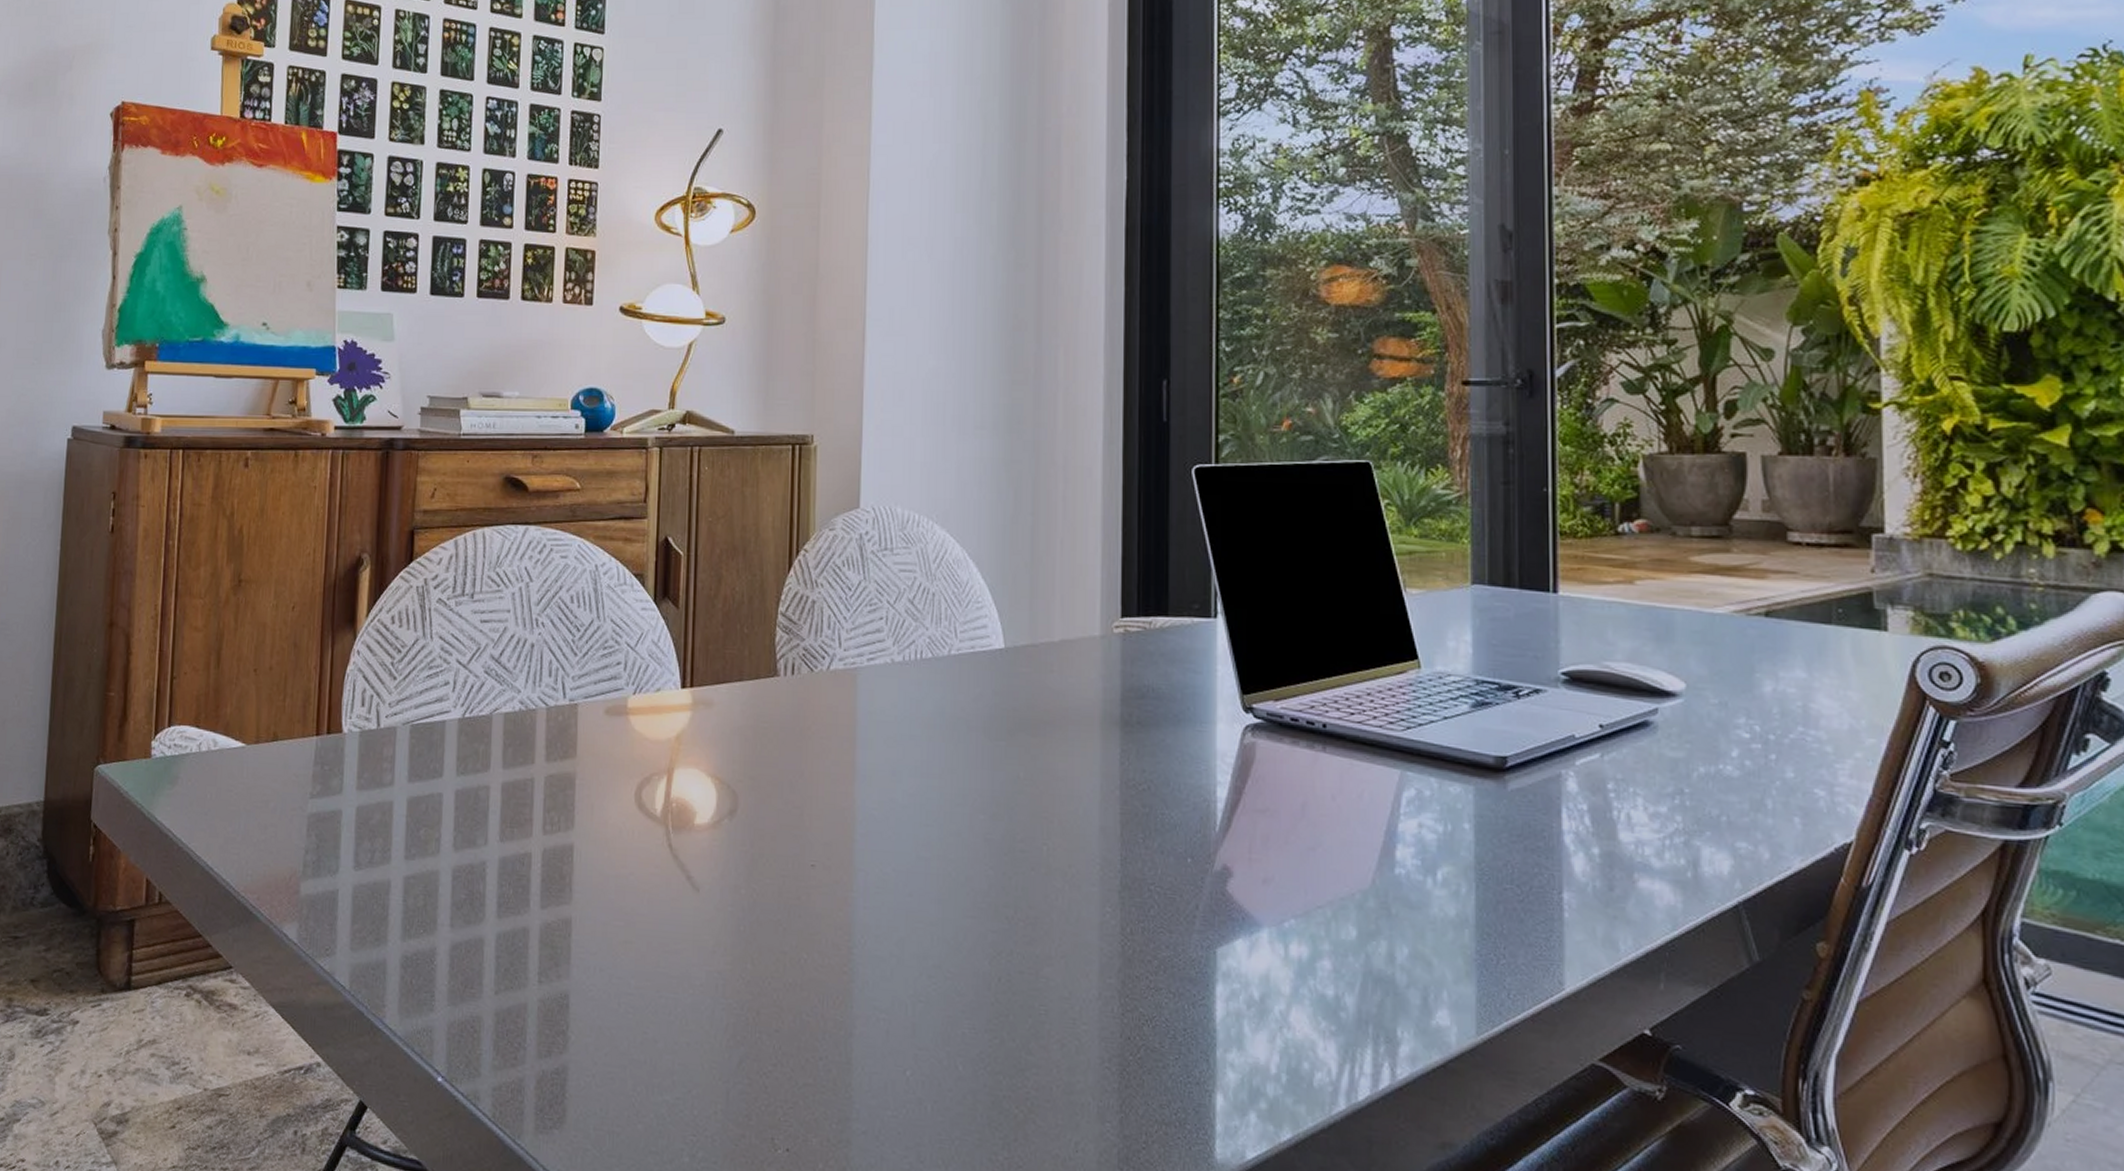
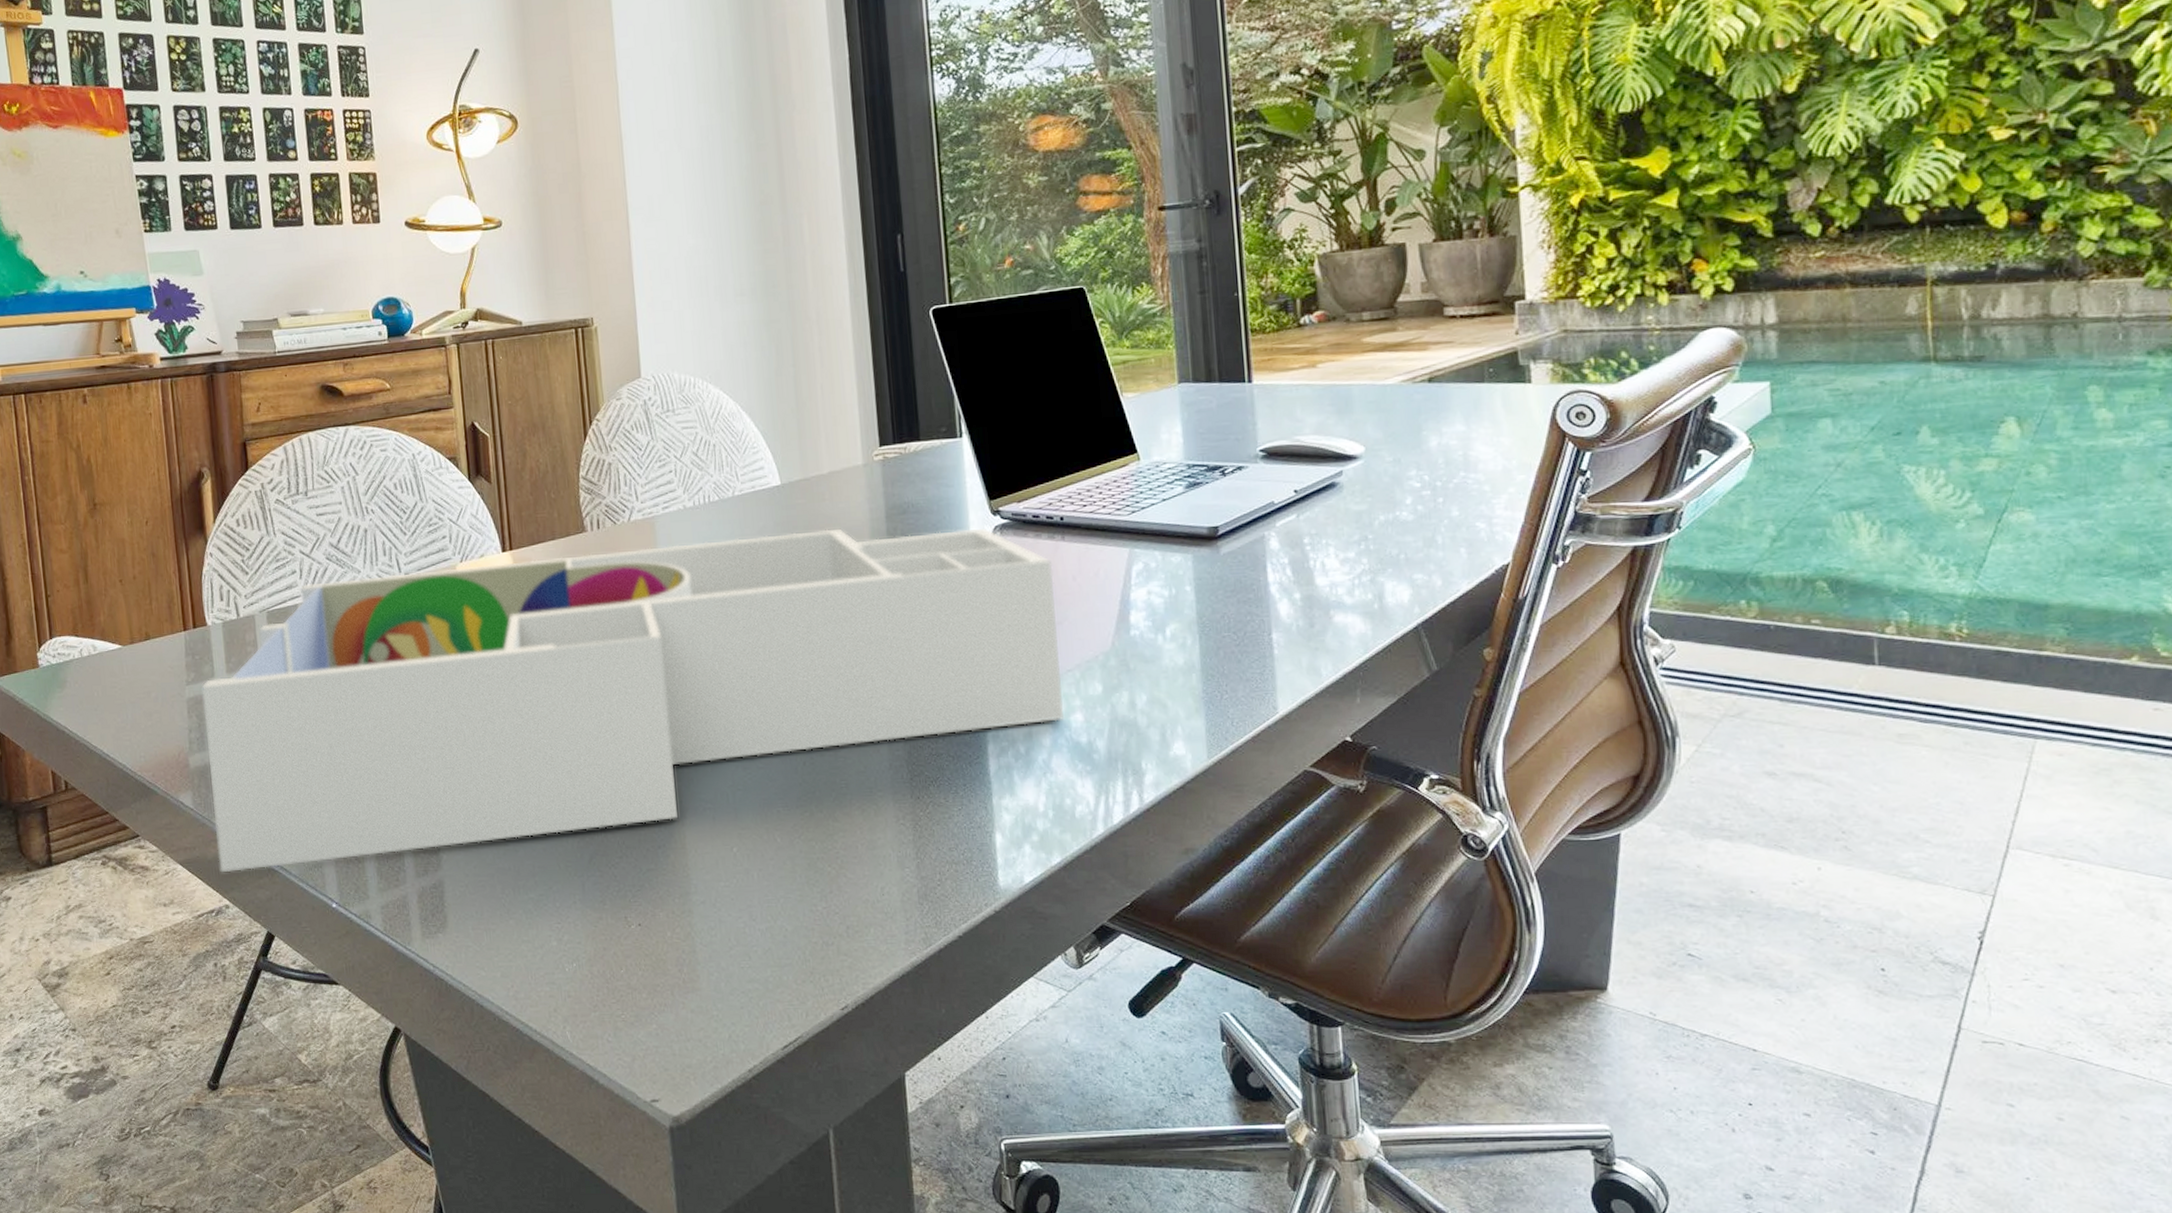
desk organizer: none [316,698,1310,1028] -> present [201,528,1065,872]

